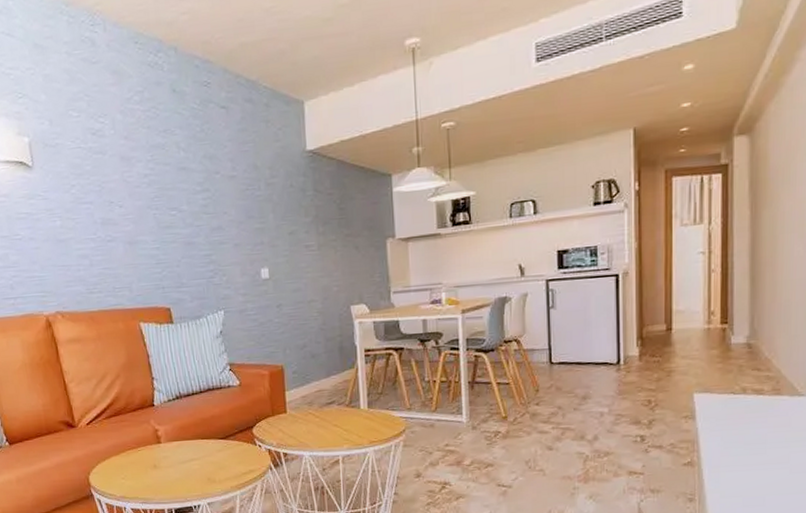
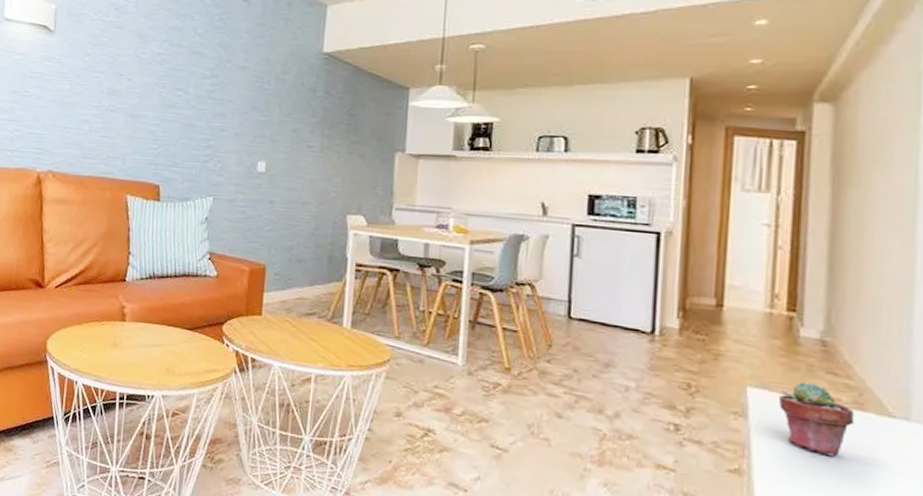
potted succulent: none [717,381,774,437] -> present [778,382,855,457]

